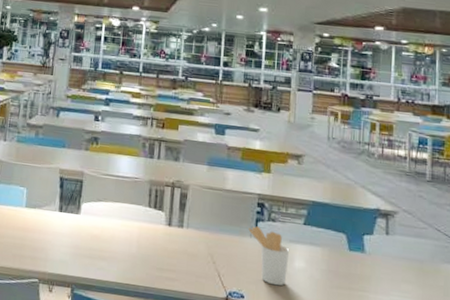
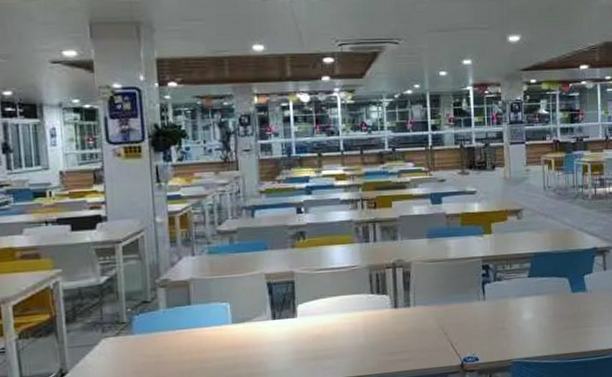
utensil holder: present [248,226,290,286] -> none [476,289,518,342]

